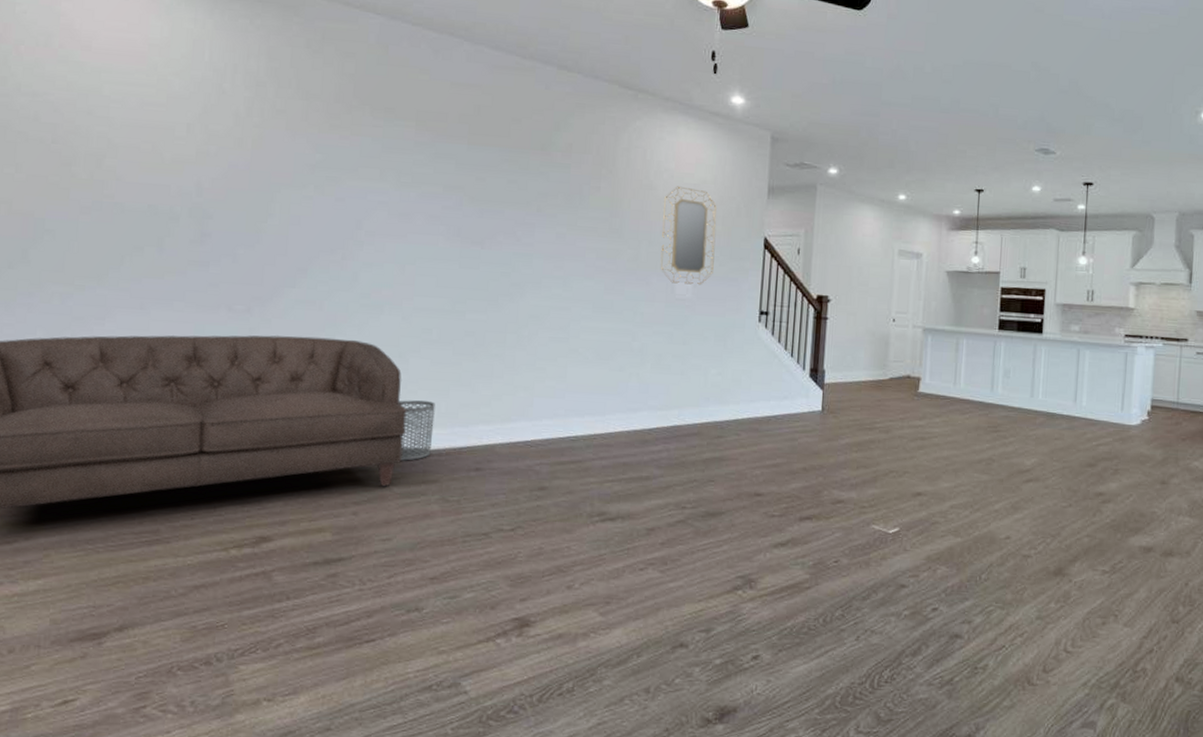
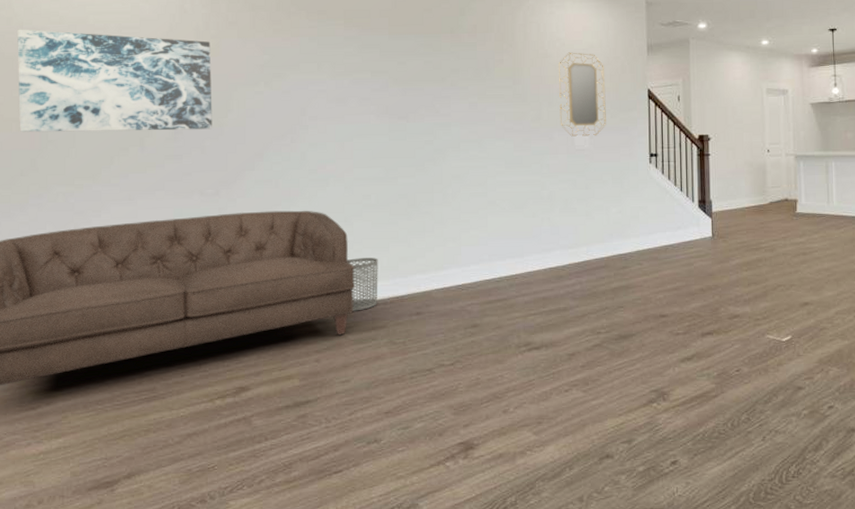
wall art: none [9,92,252,235] -> present [17,29,212,133]

